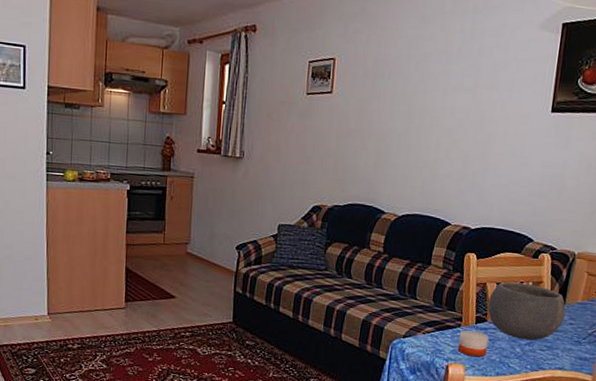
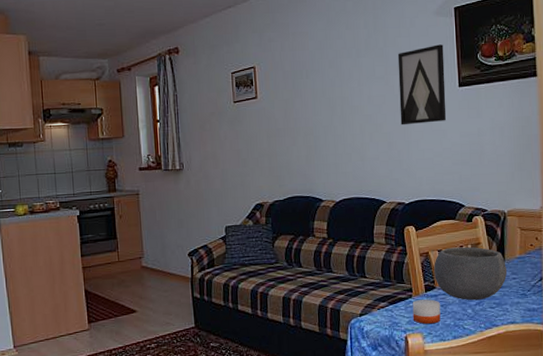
wall art: none [481,62,543,147] -> present [397,44,447,126]

